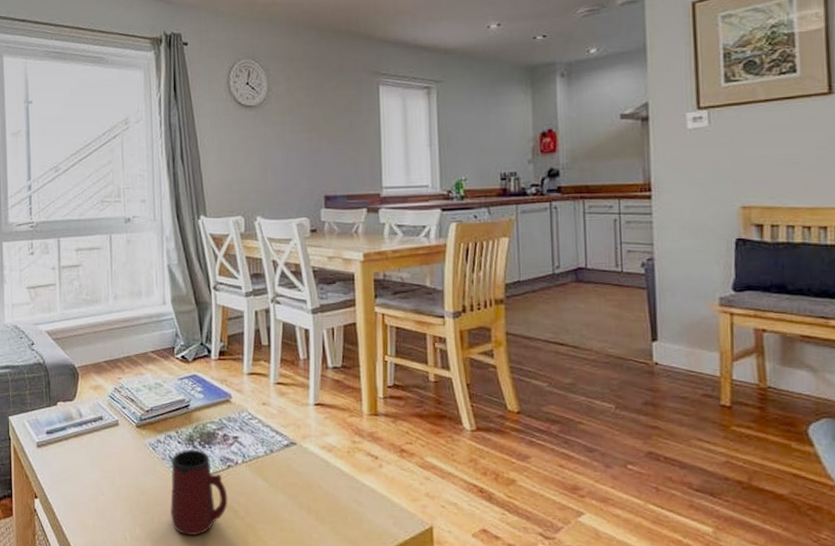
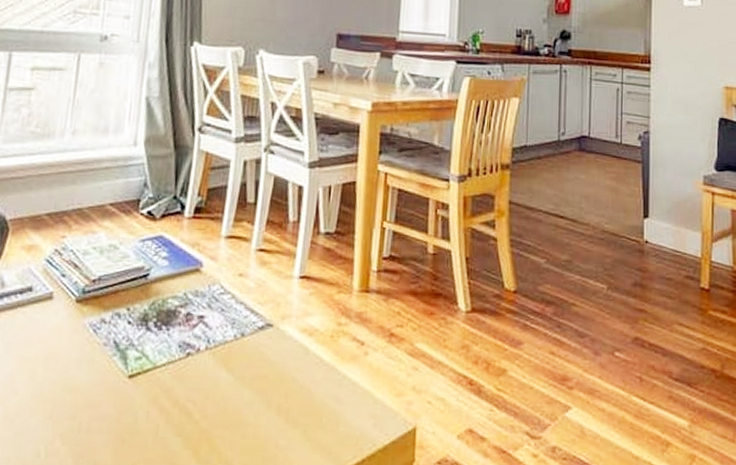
mug: present [170,449,228,536] -> none [104,331,182,448]

